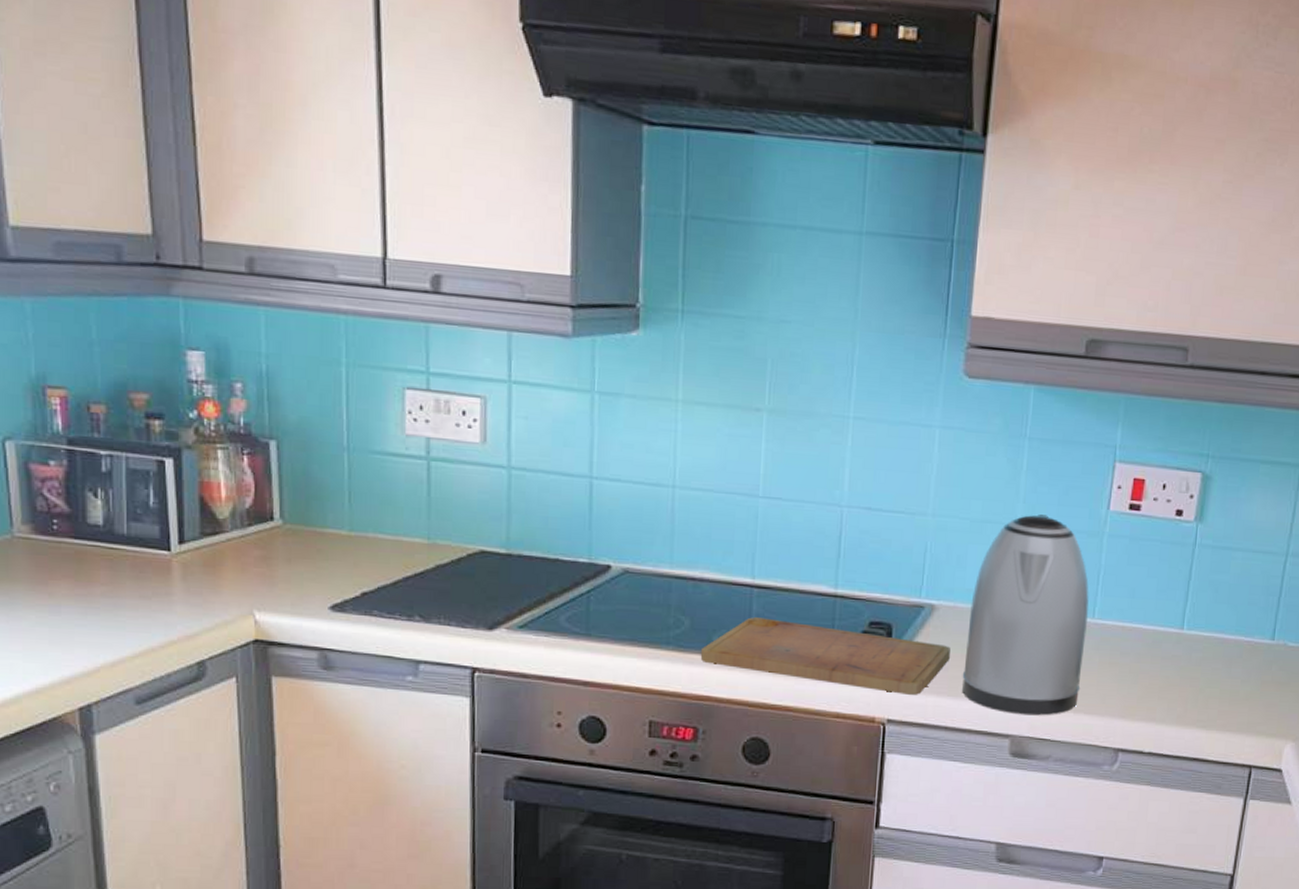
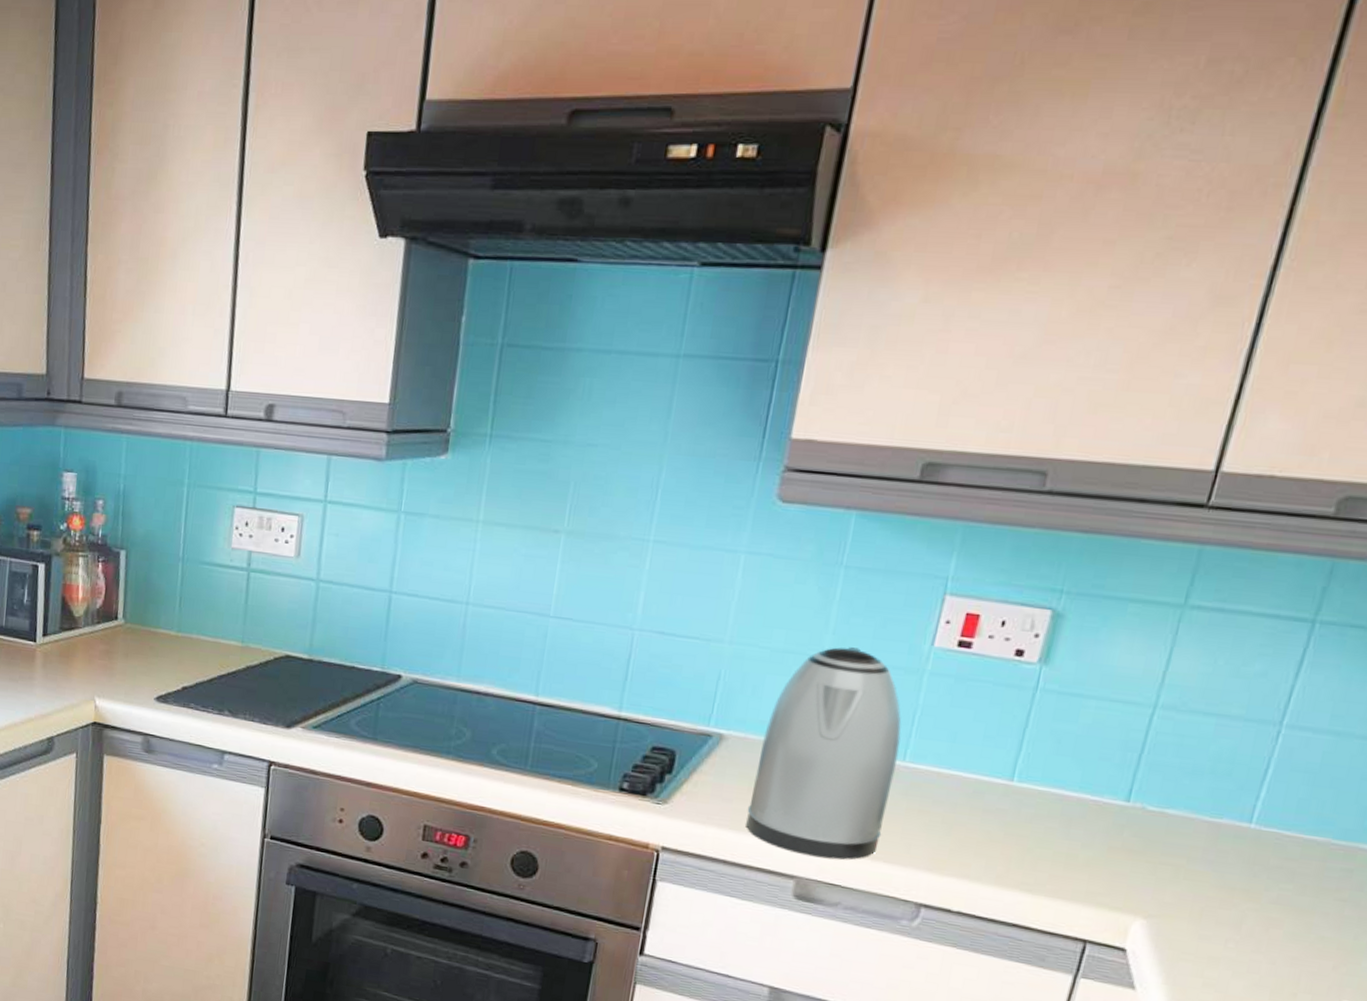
cutting board: present [700,617,950,696] -> none [478,733,737,826]

